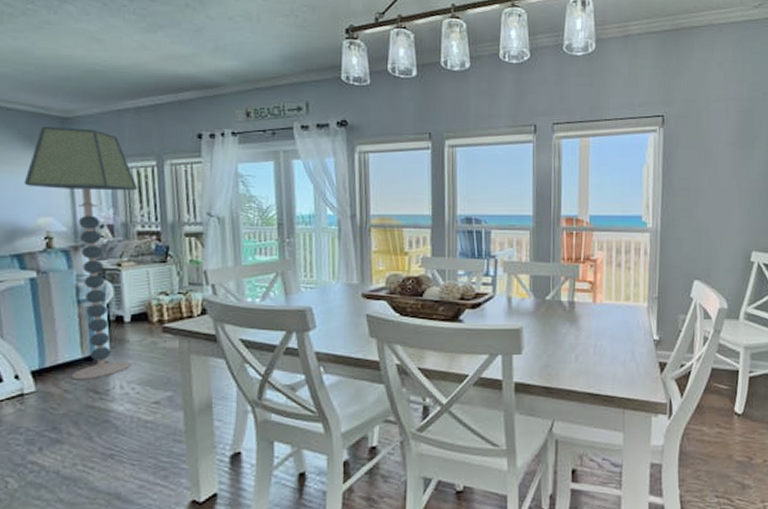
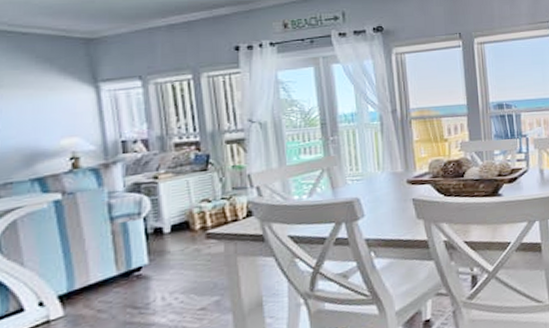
floor lamp: present [23,126,138,380] -> none [44,47,173,299]

